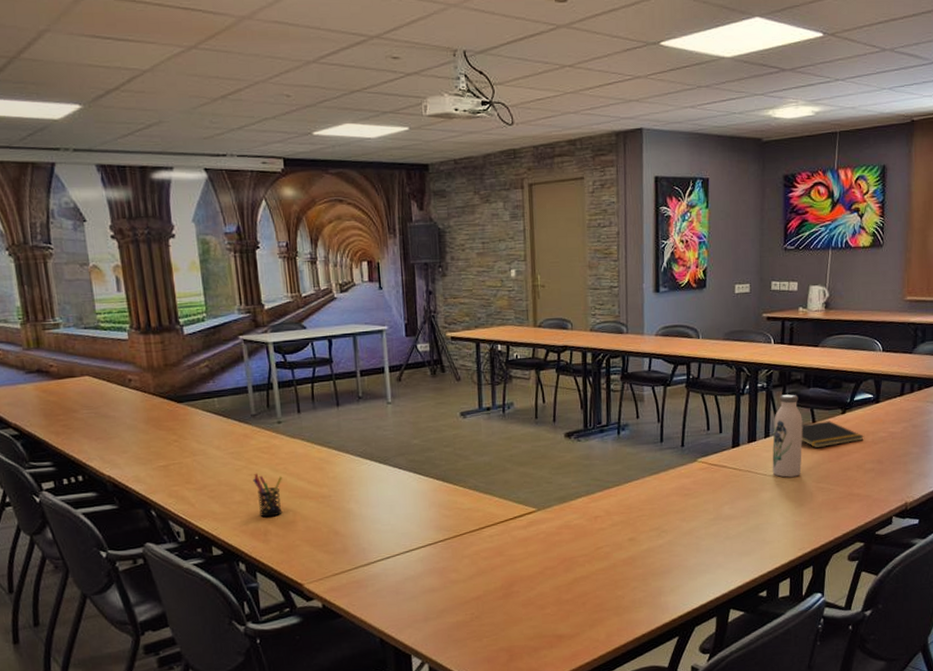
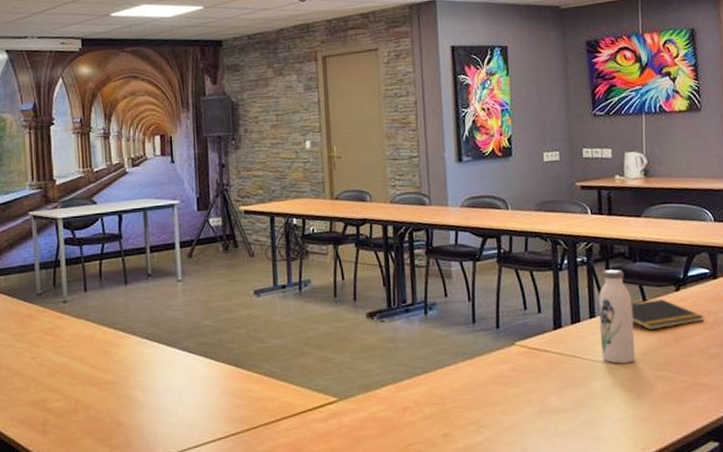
pen holder: present [253,473,283,518] -> none [35,356,66,406]

